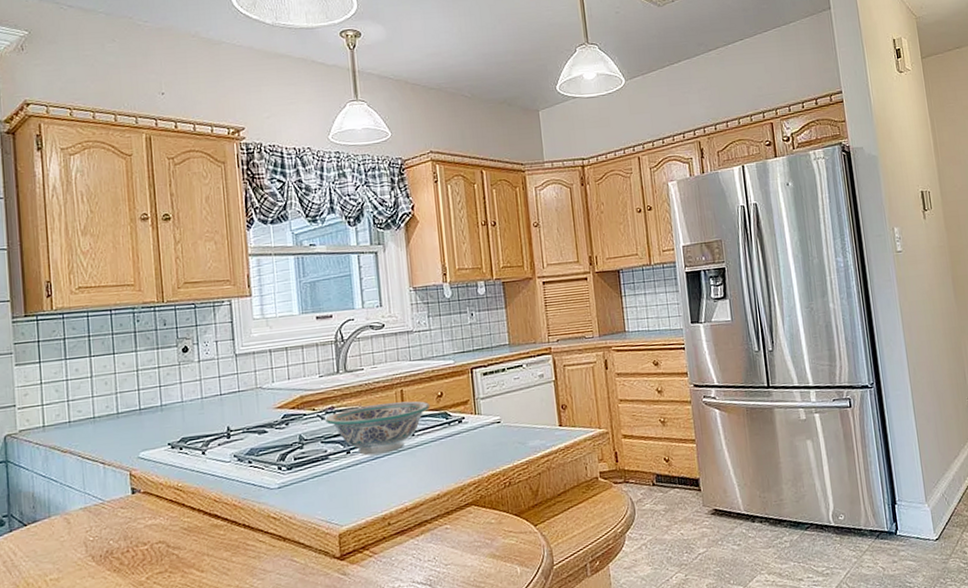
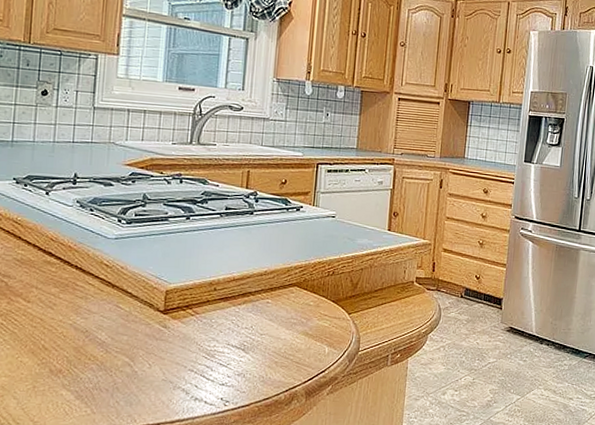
bowl: present [325,401,431,456] -> none [171,178,273,226]

